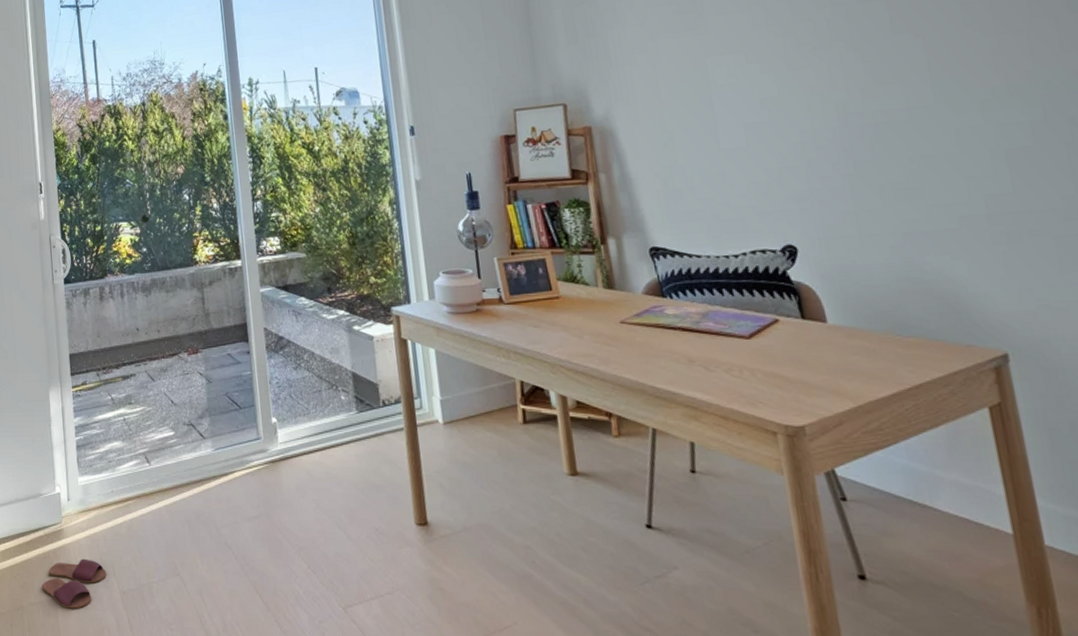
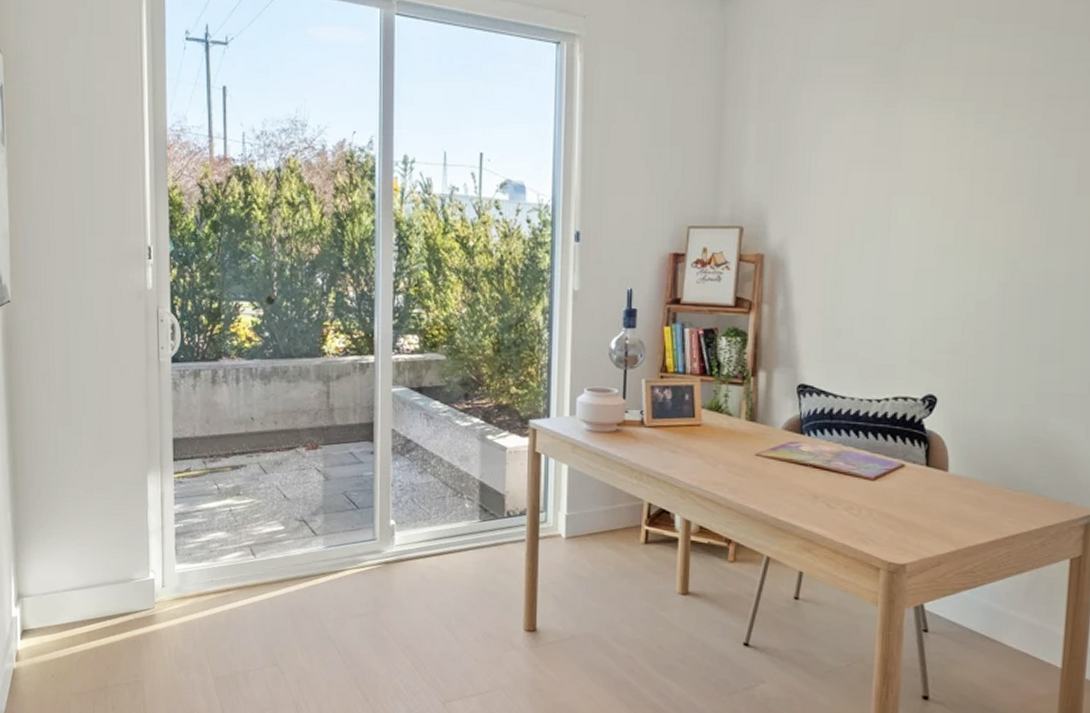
slippers: present [41,558,106,609] -> none [129,644,200,692]

